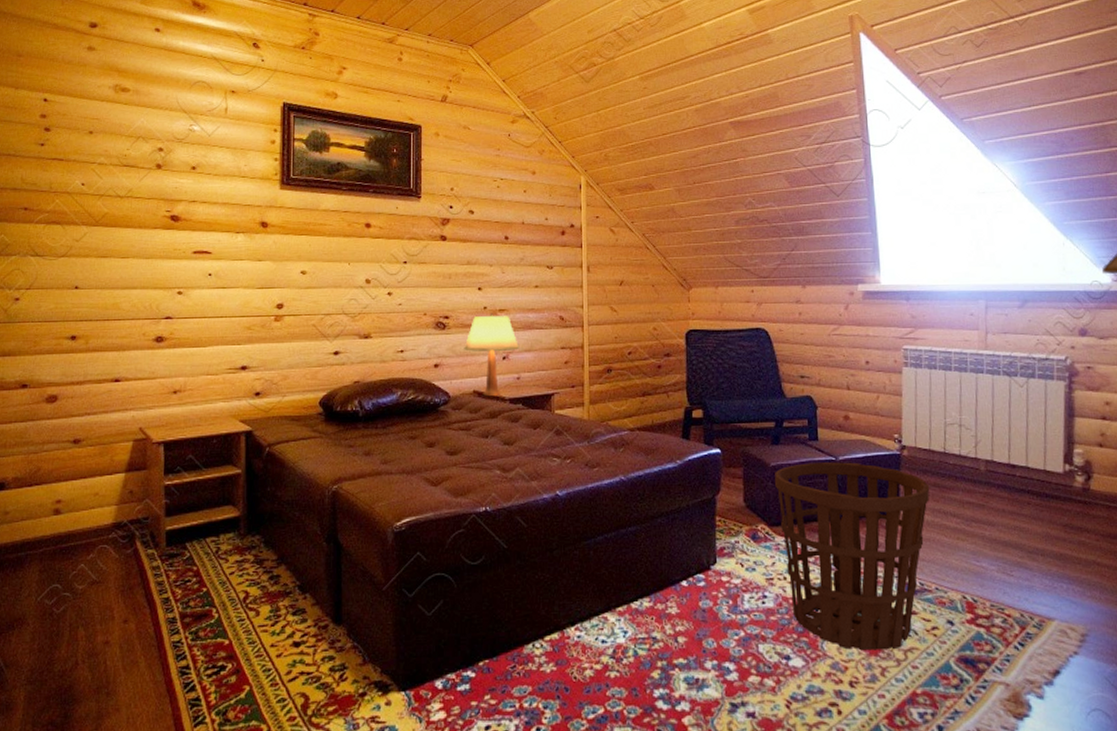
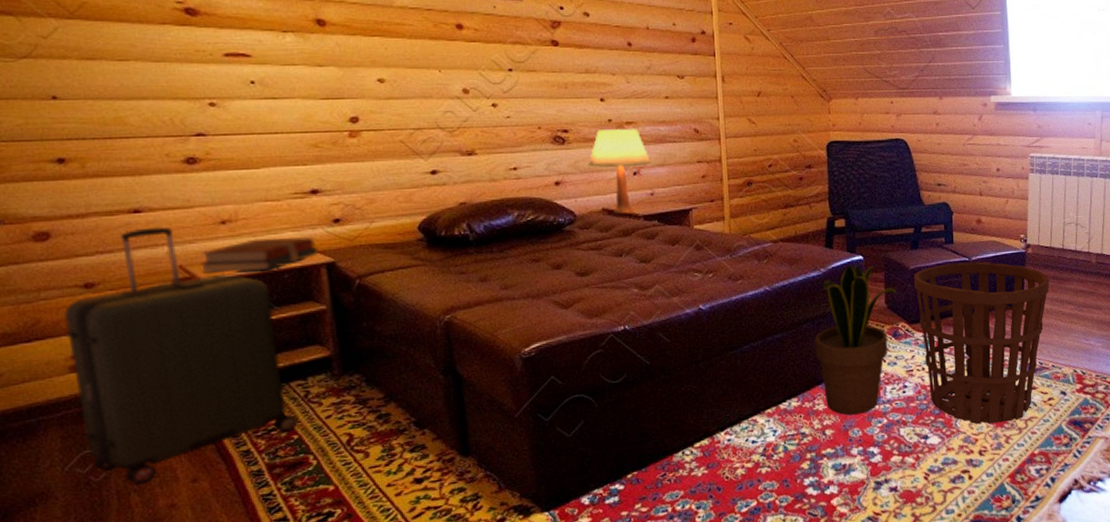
suitcase: none [55,394,208,620] -> present [64,226,298,485]
books: none [153,407,241,436] -> present [199,237,319,274]
potted plant: none [668,457,758,623] -> present [814,264,898,415]

